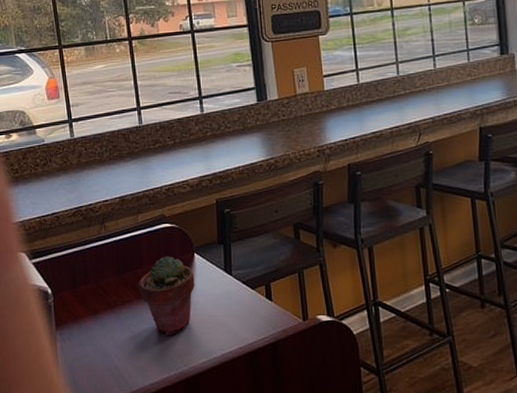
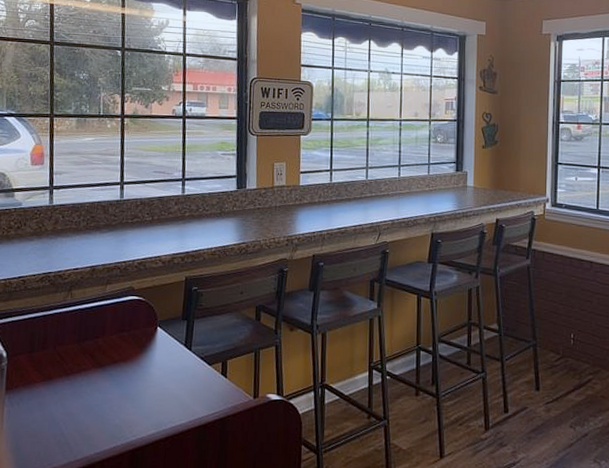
potted succulent: present [138,256,195,335] -> none [96,327,155,405]

